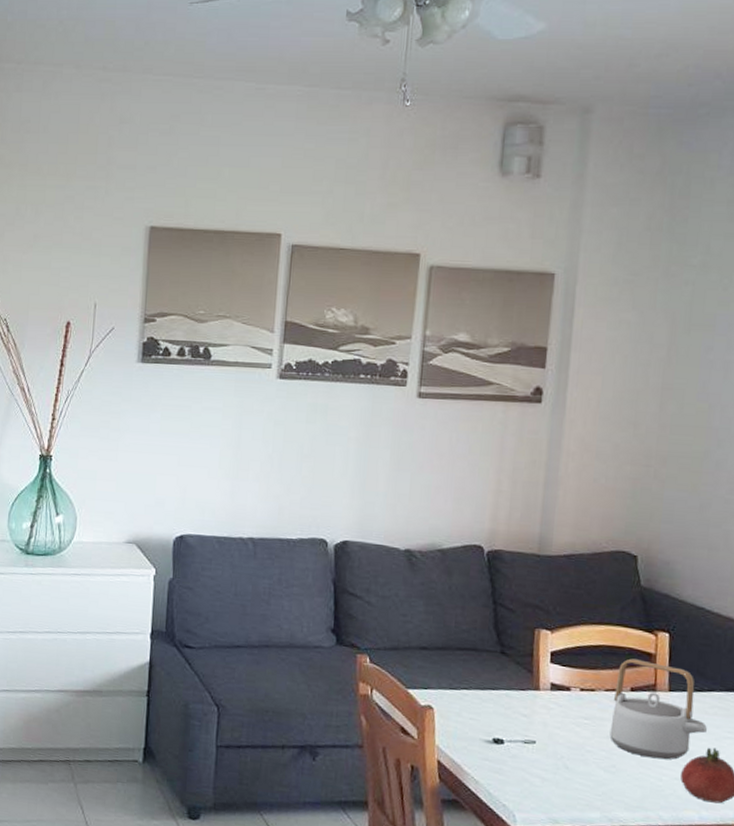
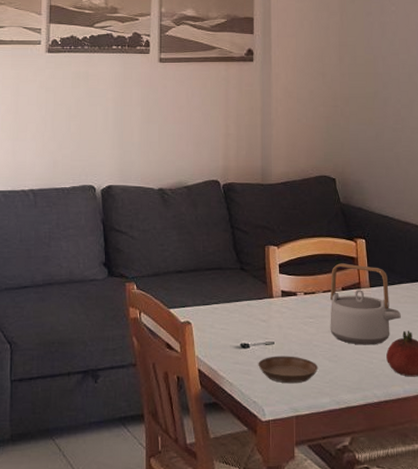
saucer: none [512,757,590,792] -> present [258,356,319,384]

